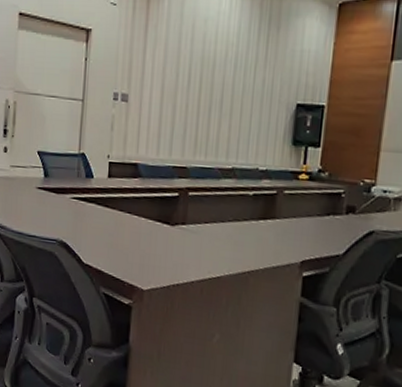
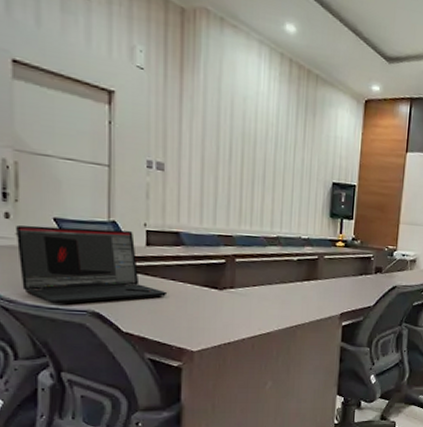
laptop: none [10,158,124,233] -> present [16,225,168,304]

